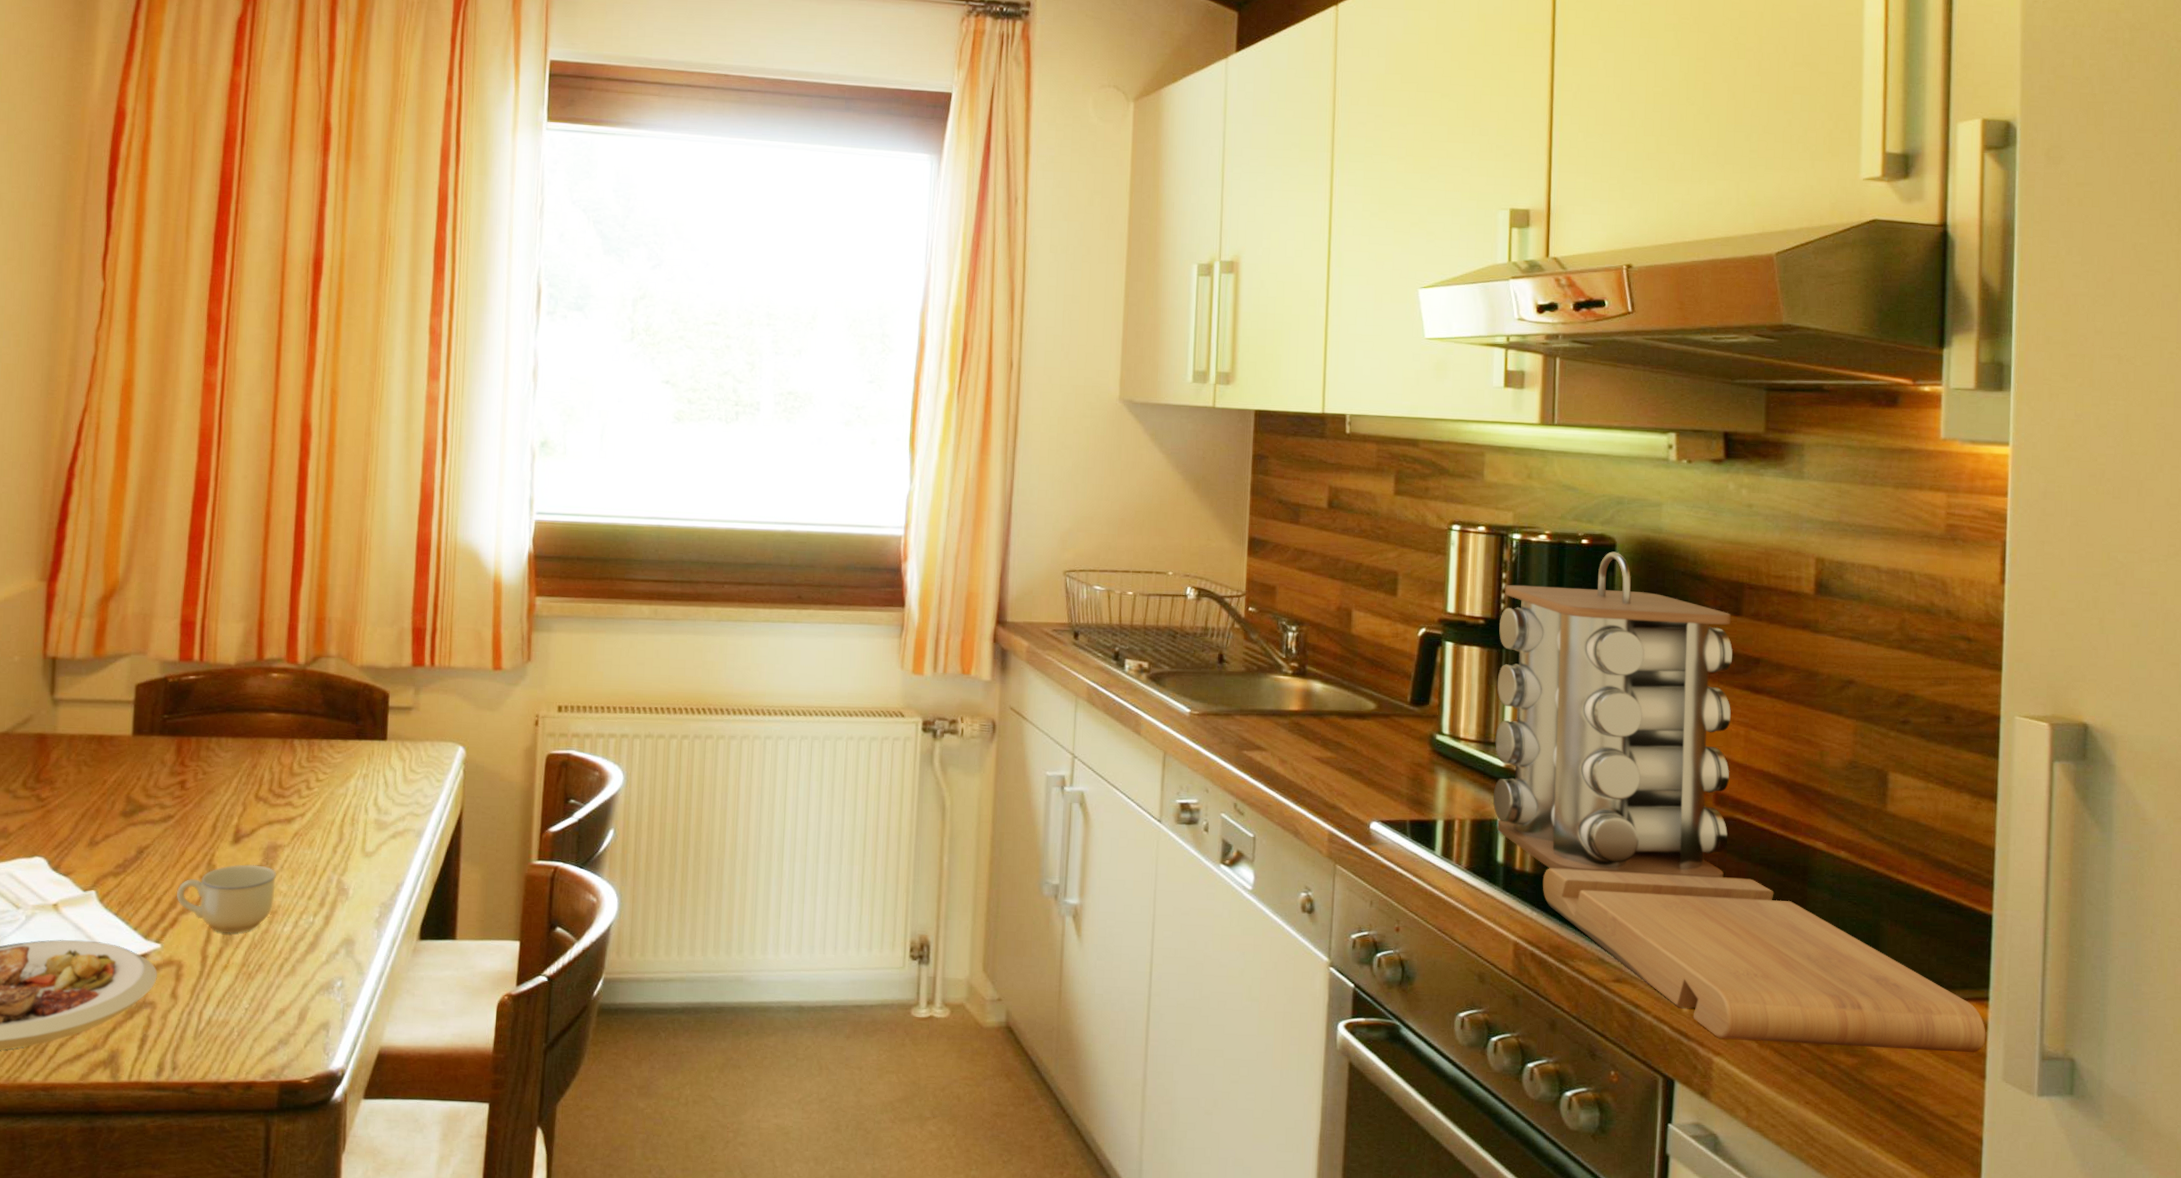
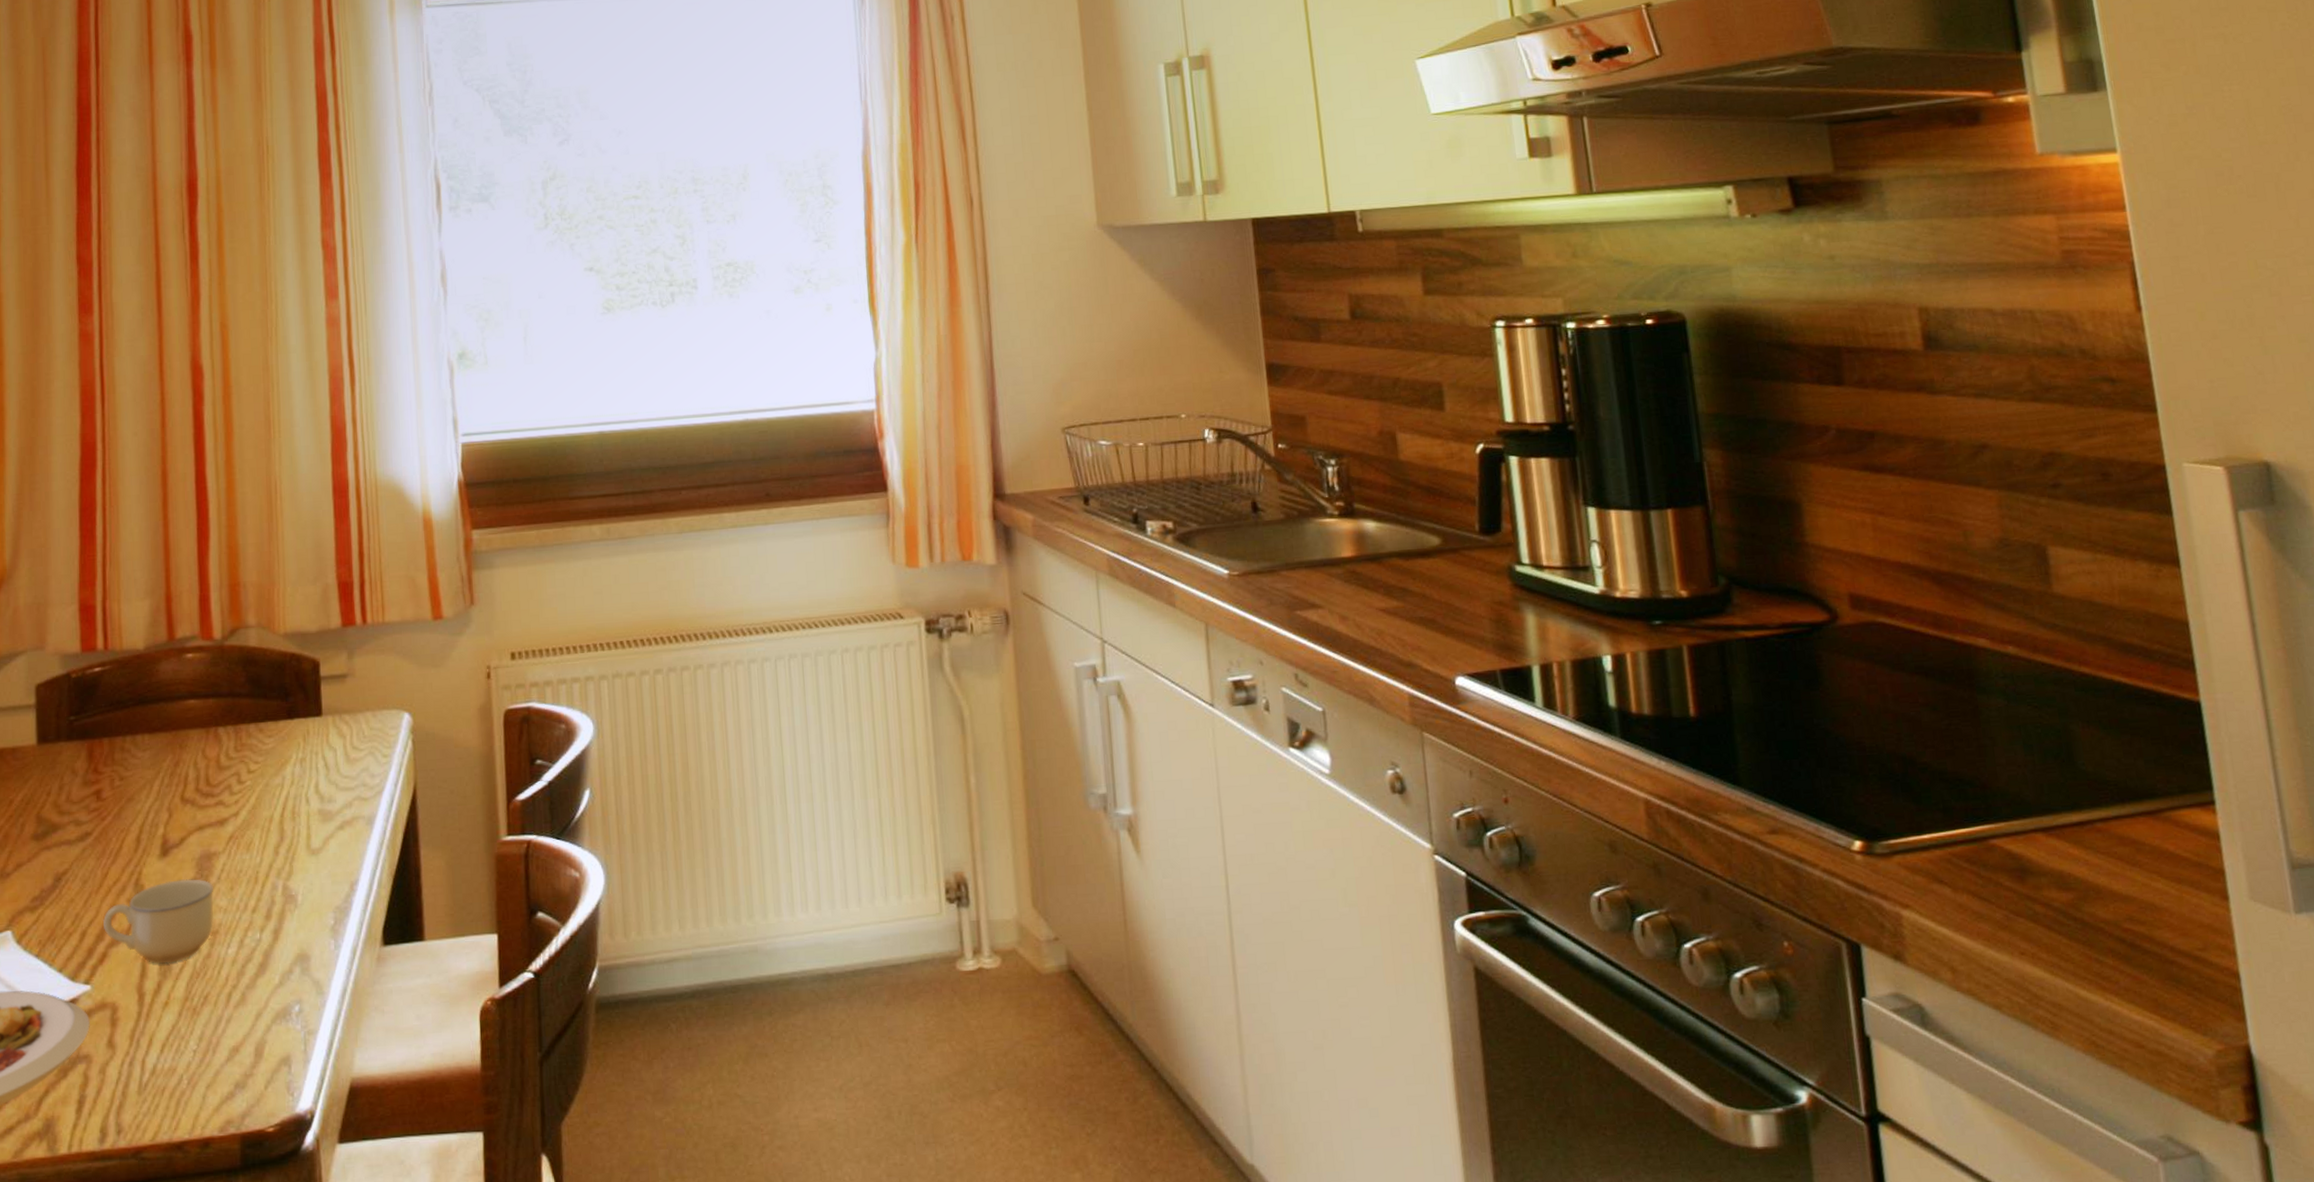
spice rack: present [1493,551,1733,878] -> none [1567,329,1876,708]
cutting board: present [1542,868,1986,1052] -> none [1665,691,2220,888]

